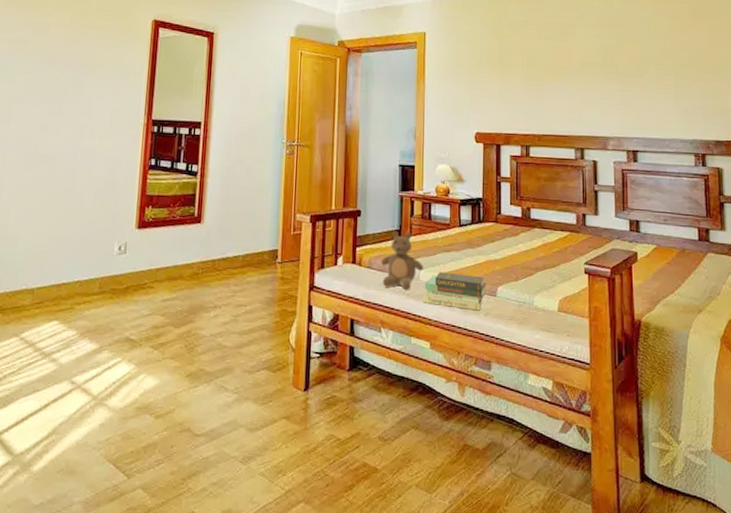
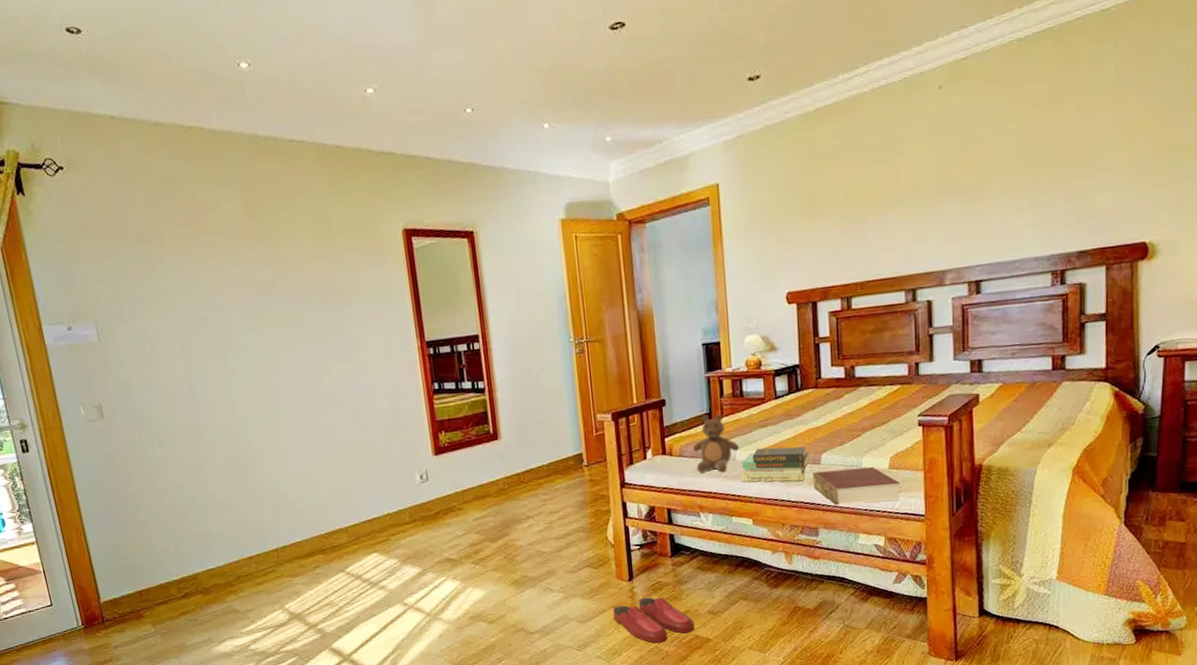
slippers: none [284,412,364,466] -> present [613,597,695,643]
book: none [489,304,568,345] -> present [813,466,901,506]

